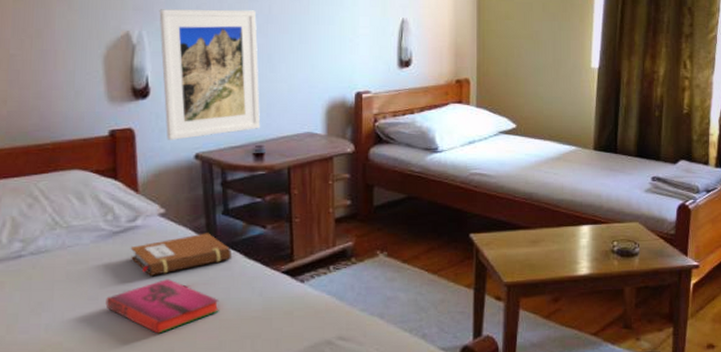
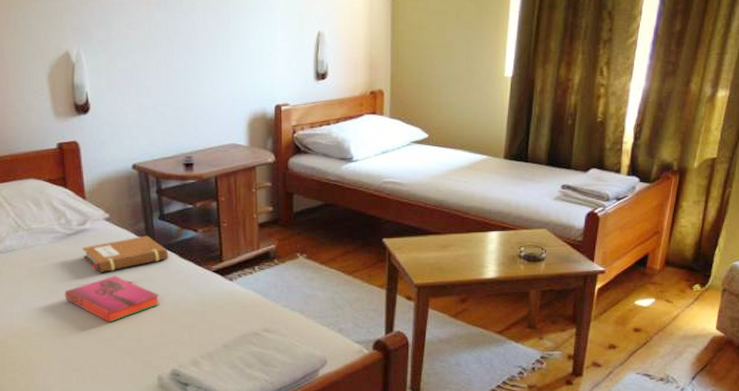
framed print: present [159,9,261,140] -> none [94,27,190,152]

